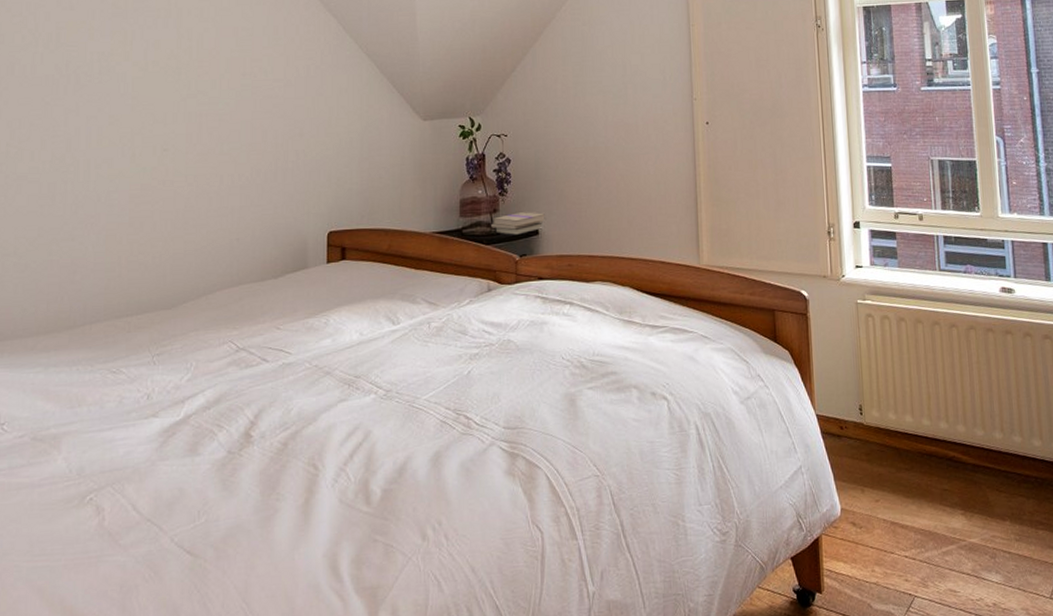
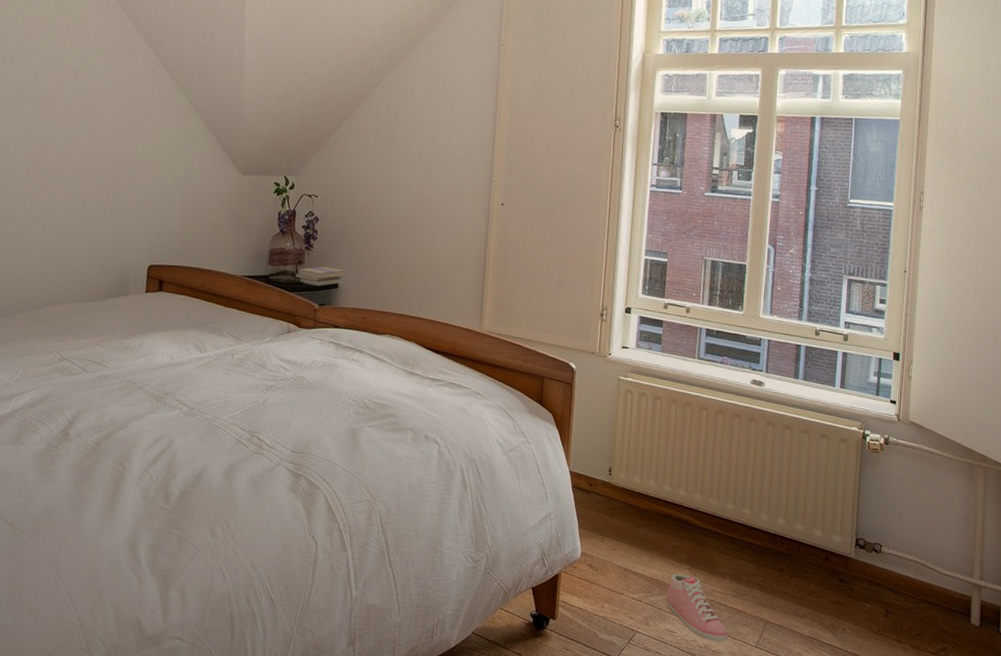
sneaker: none [942,521,1018,598] -> present [666,573,728,642]

